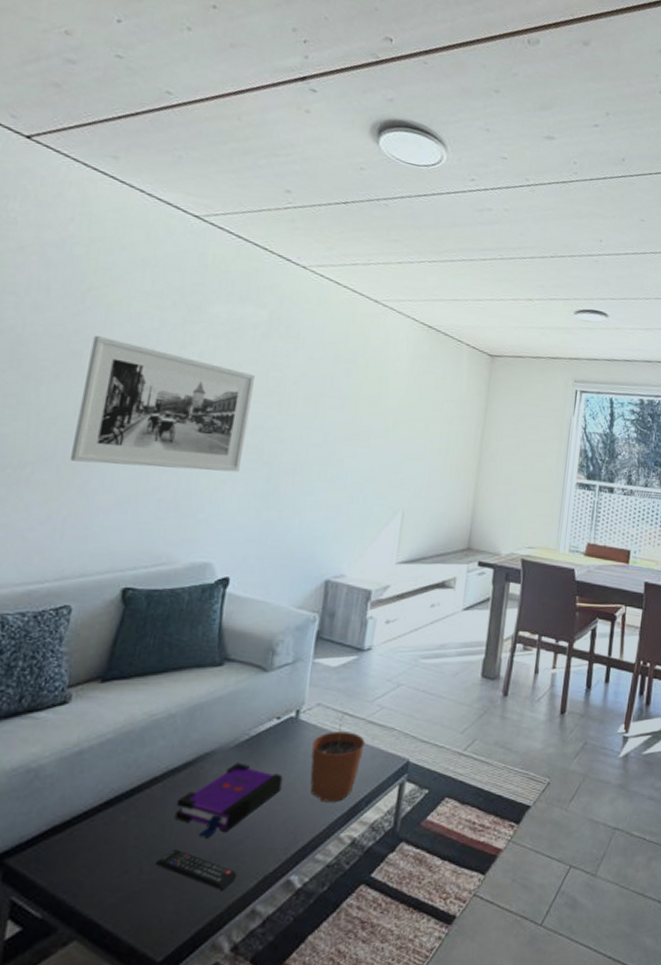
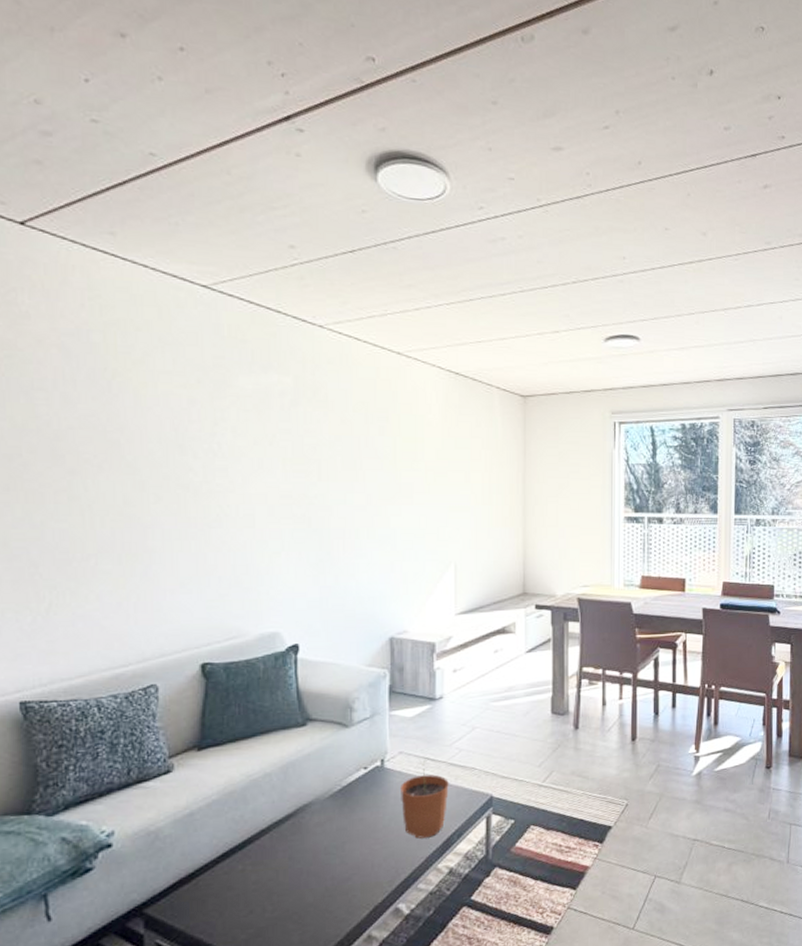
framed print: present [69,336,255,473] -> none [127,423,292,549]
remote control: present [155,850,238,890] -> none [275,890,350,921]
board game: present [174,763,283,838] -> none [285,810,378,878]

